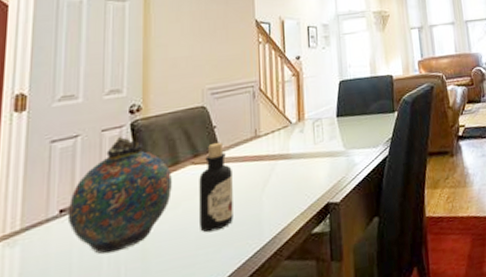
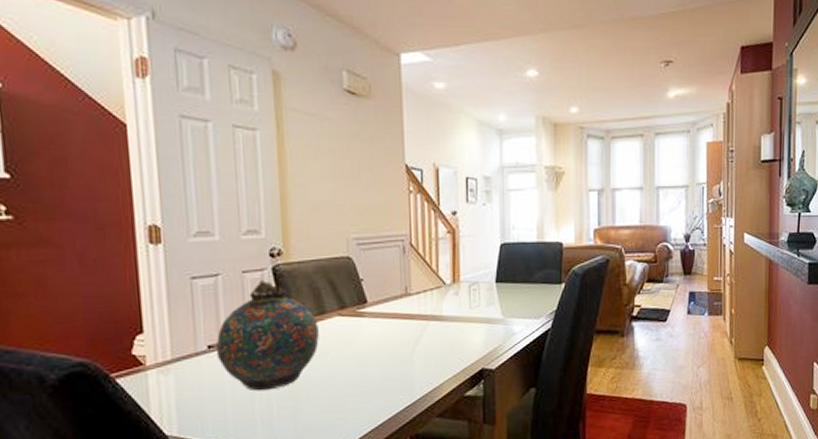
bottle: present [199,141,233,233] -> none [347,295,383,383]

